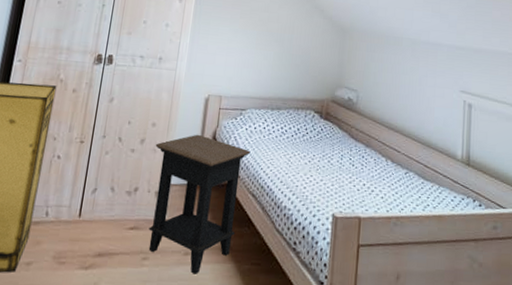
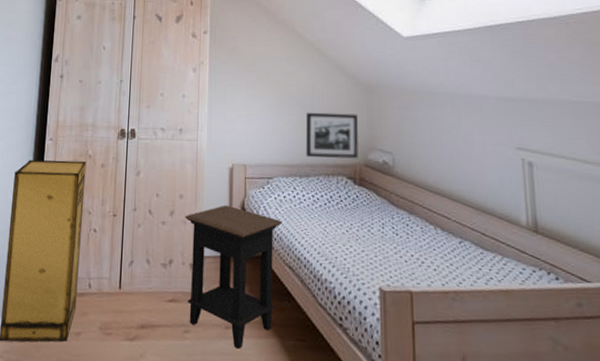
picture frame: none [279,48,330,95] -> present [305,112,359,159]

